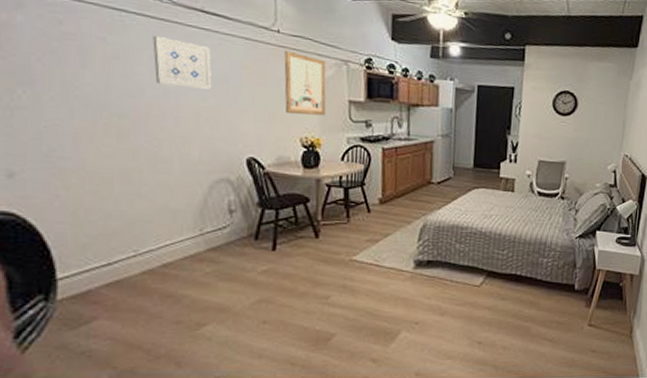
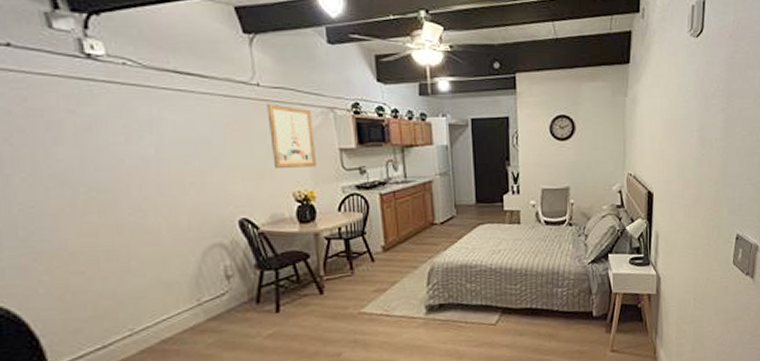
wall art: present [153,36,212,89] -> none [126,103,194,153]

